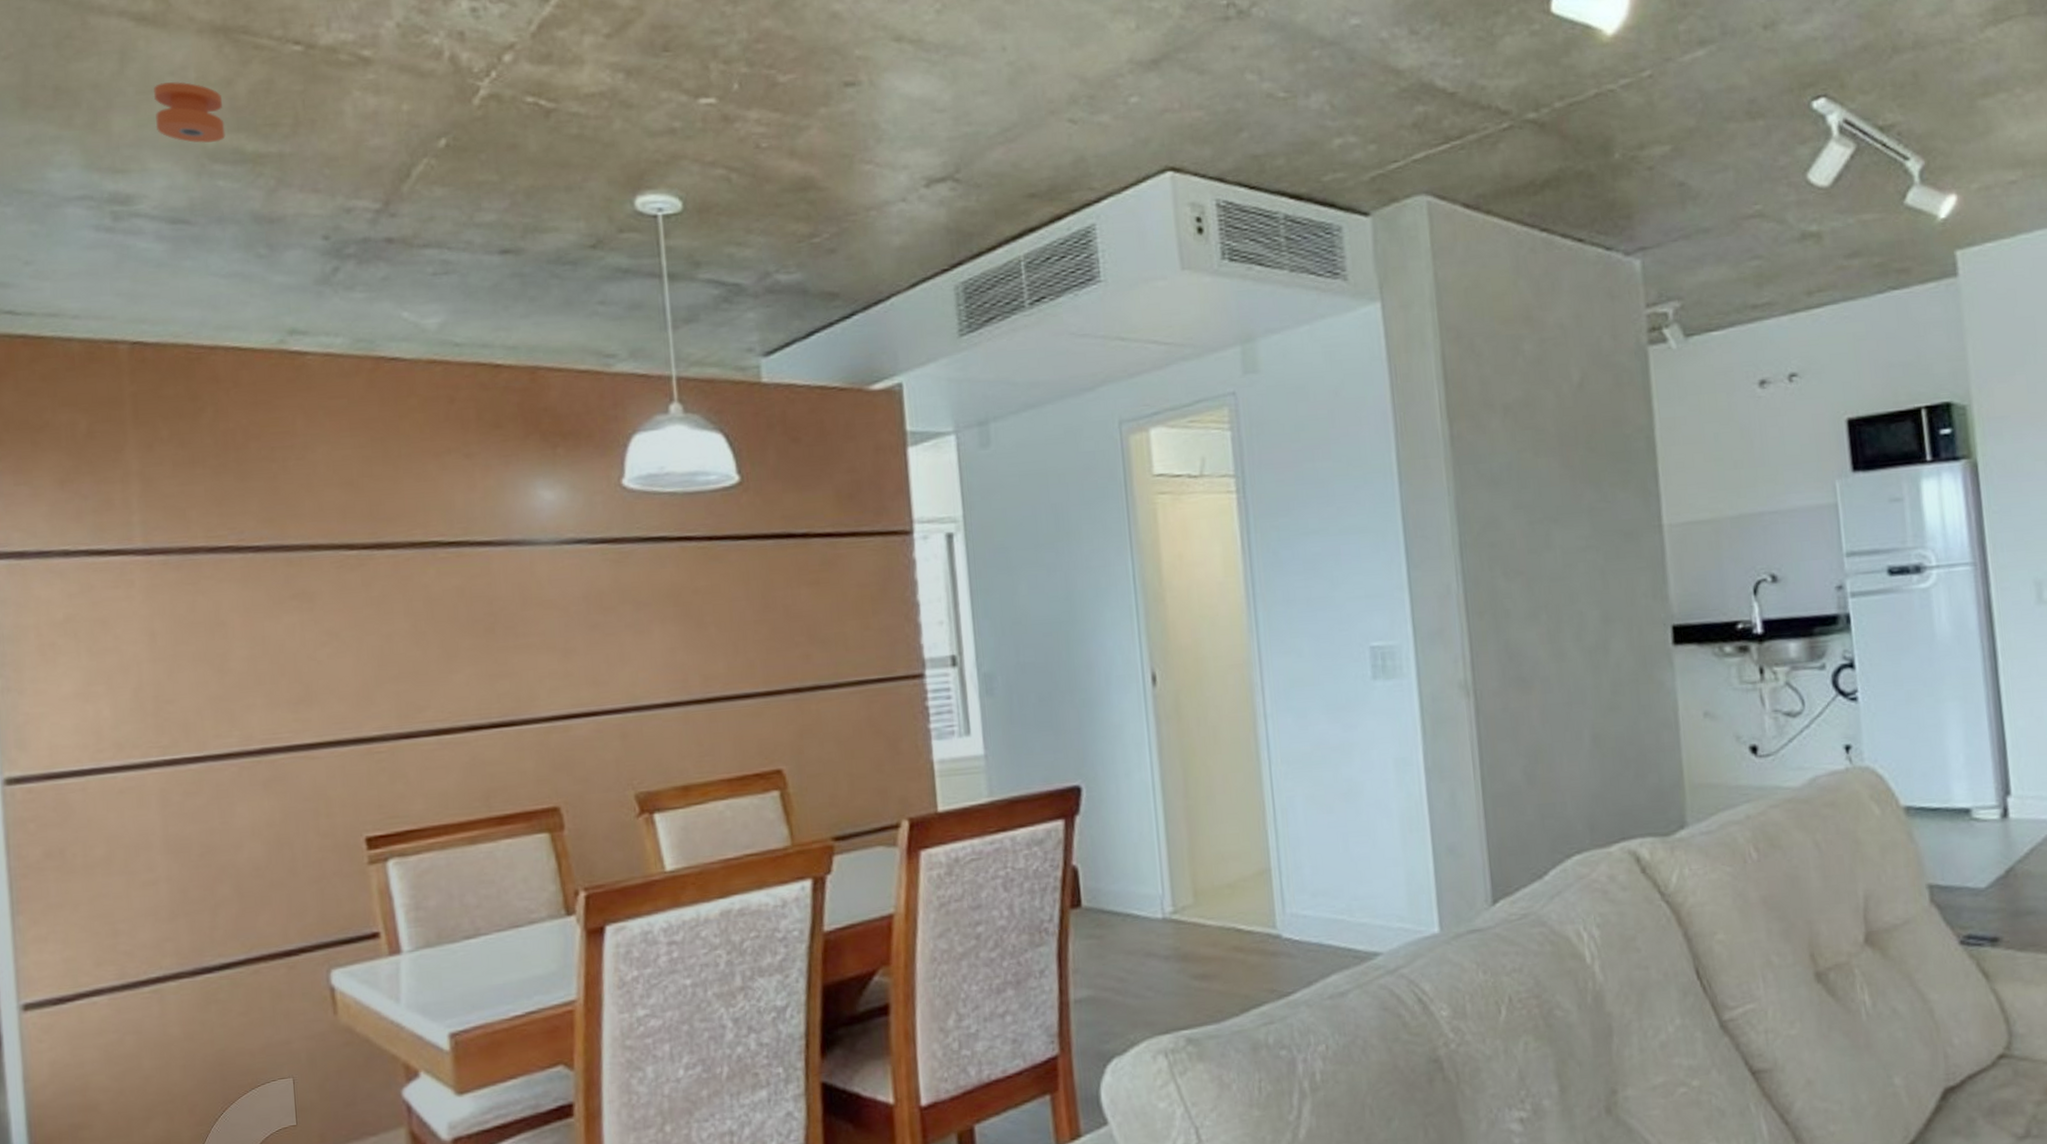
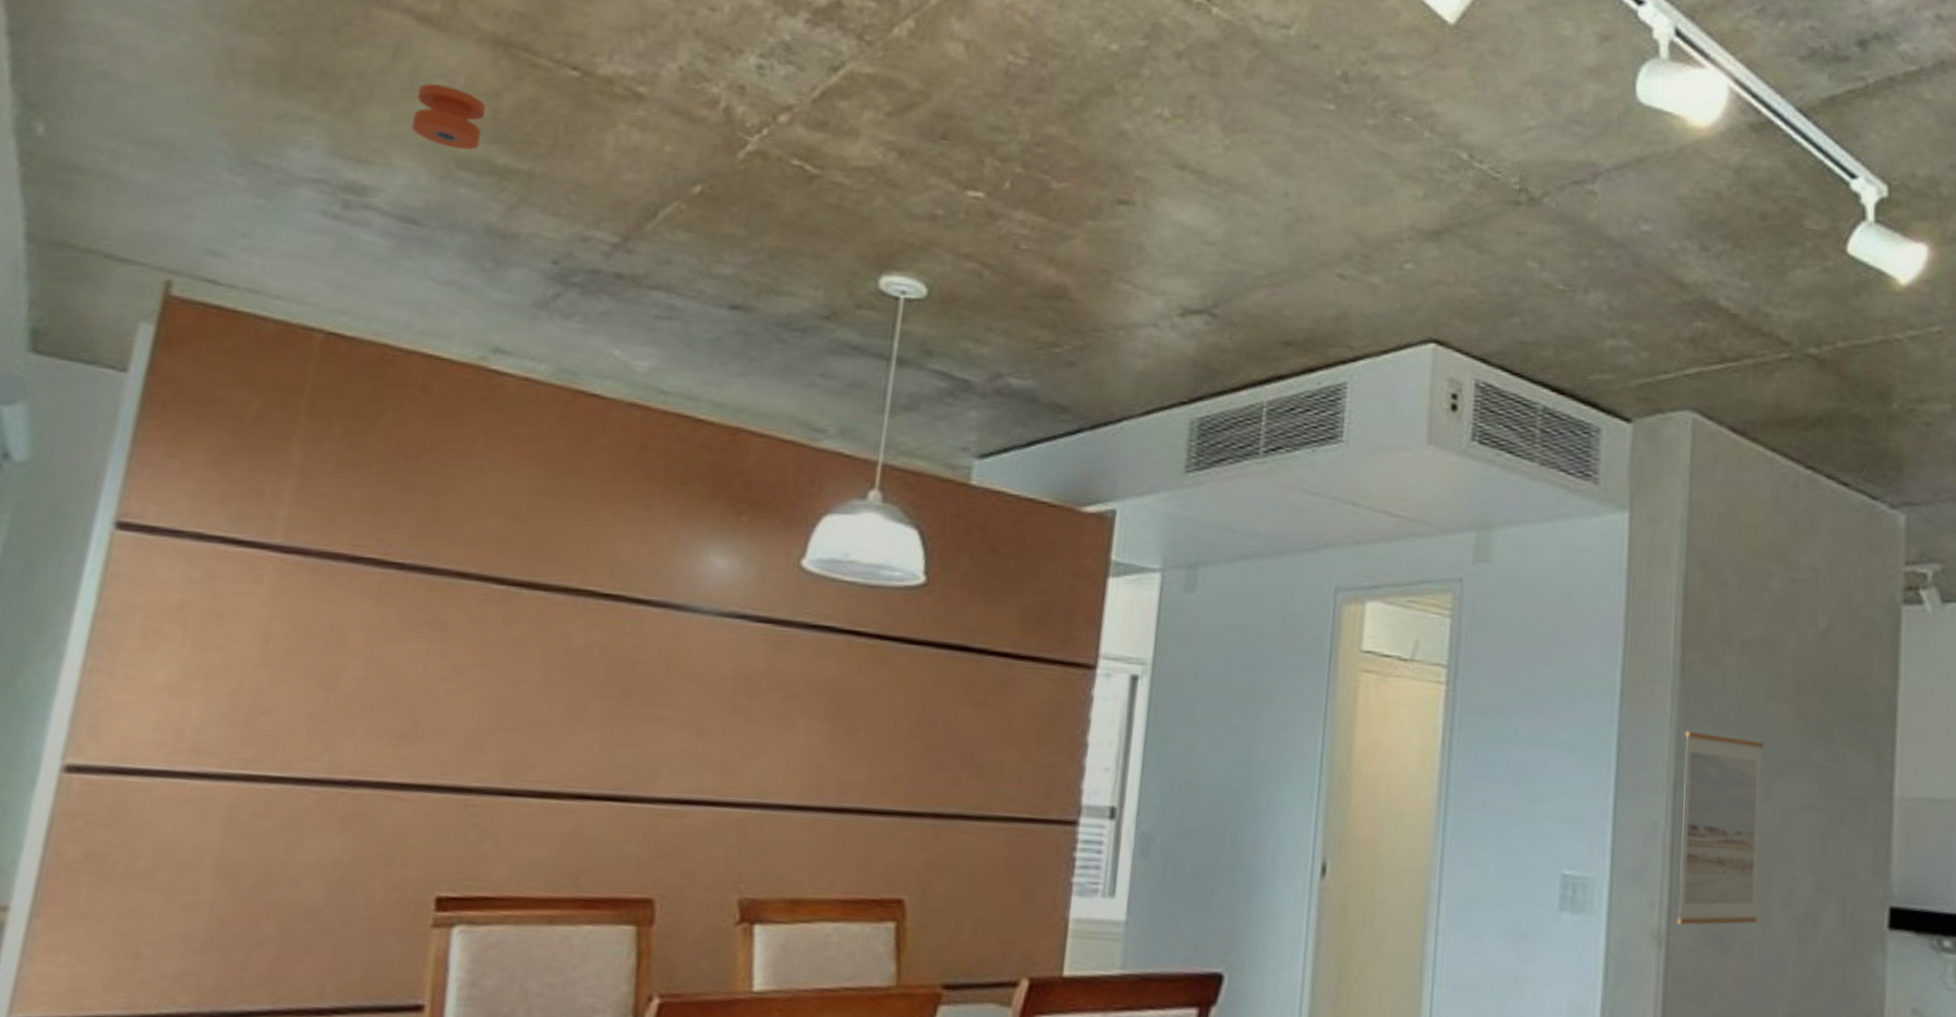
wall art: none [1462,495,1553,673] -> present [1677,731,1764,926]

